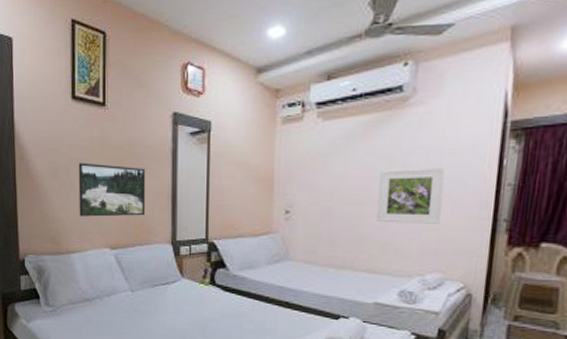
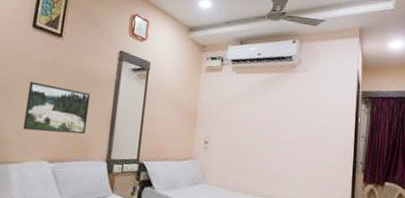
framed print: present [377,167,445,224] -> none [274,117,321,162]

